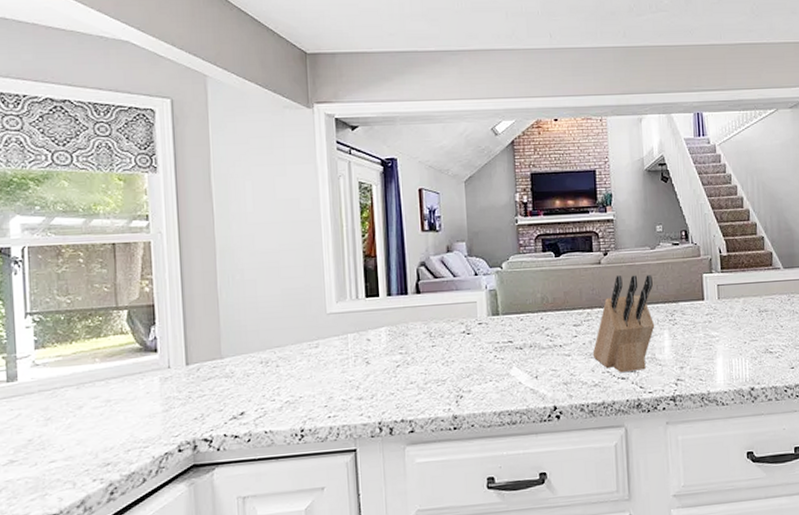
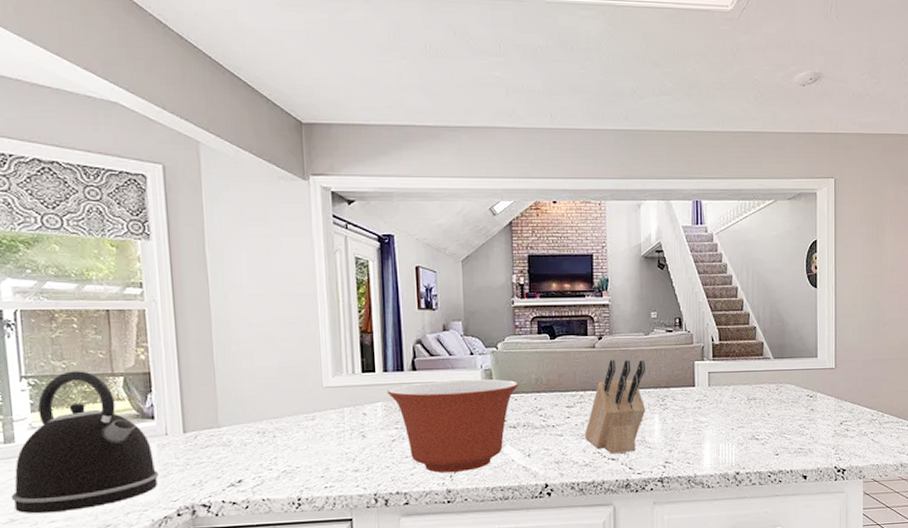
kettle: none [11,305,161,454] -> present [10,371,160,514]
mixing bowl: none [390,299,524,398] -> present [386,379,518,473]

